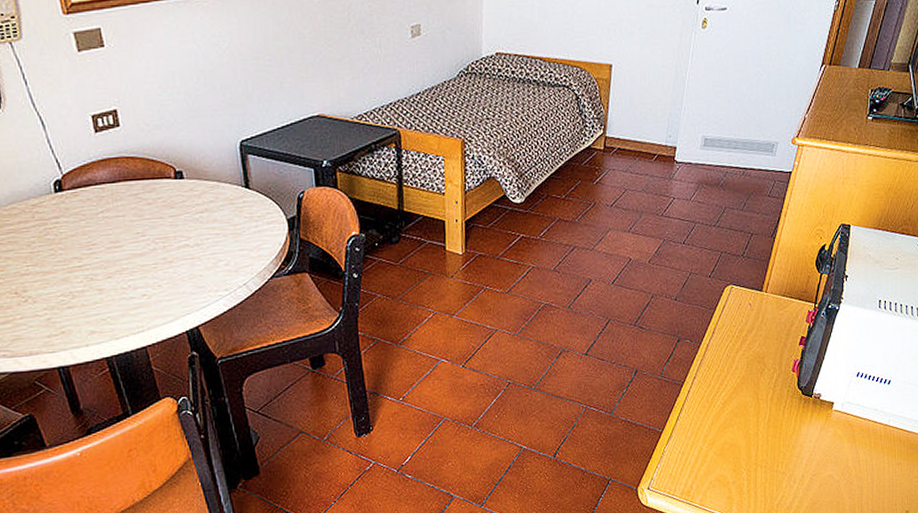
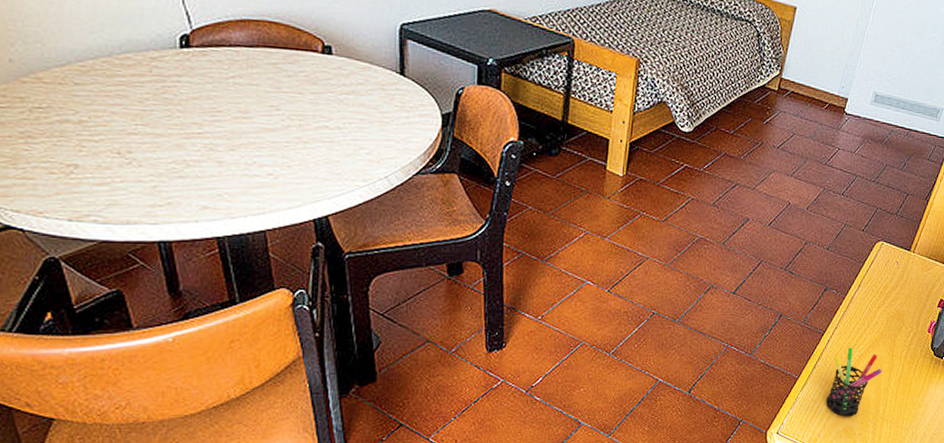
pen holder: none [694,395,749,467] -> present [826,347,882,417]

